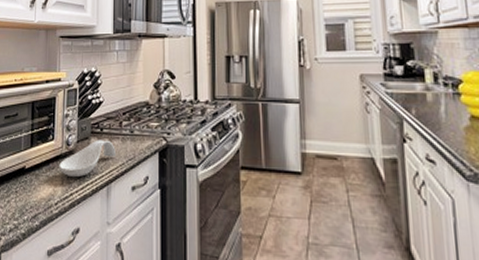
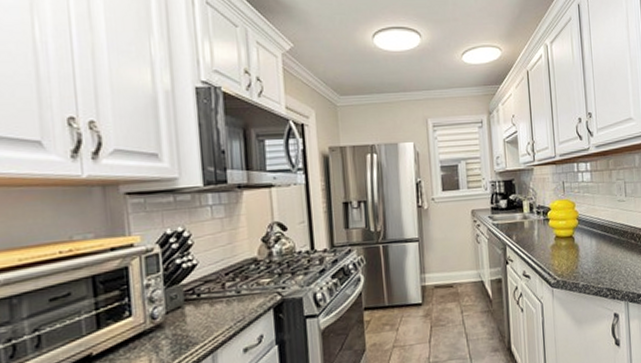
spoon rest: present [59,139,116,178] -> none [143,305,220,354]

